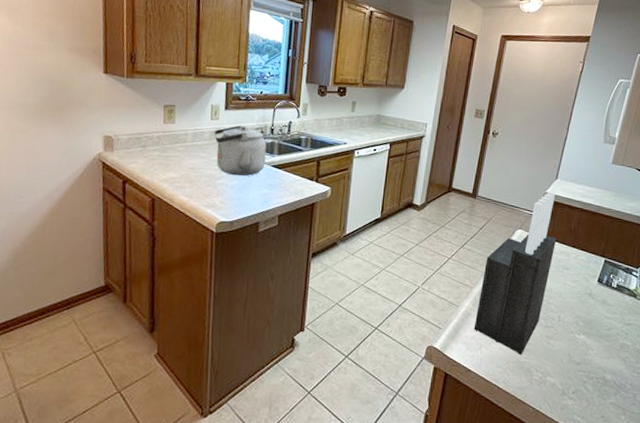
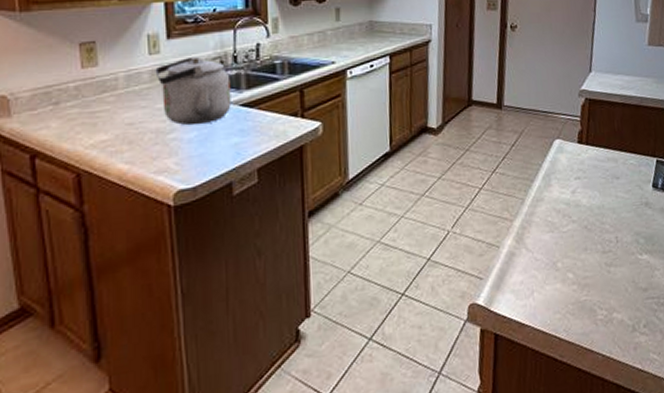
knife block: present [474,191,557,355] -> none [521,88,601,293]

